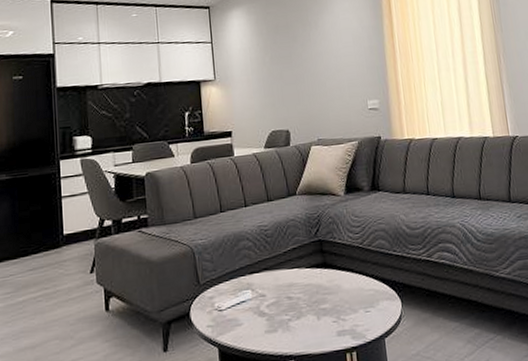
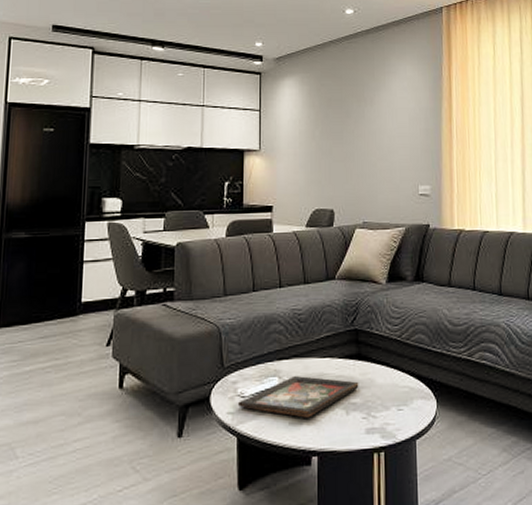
decorative tray: none [216,287,327,326] -> present [238,376,359,418]

